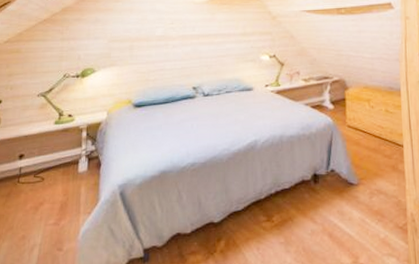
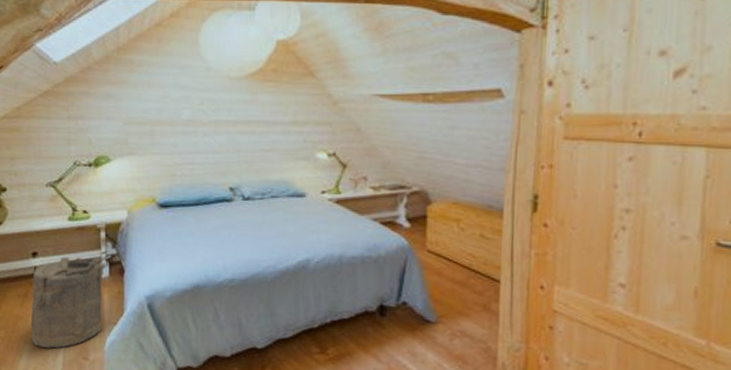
laundry hamper: none [10,155,85,243] -> present [30,257,106,349]

